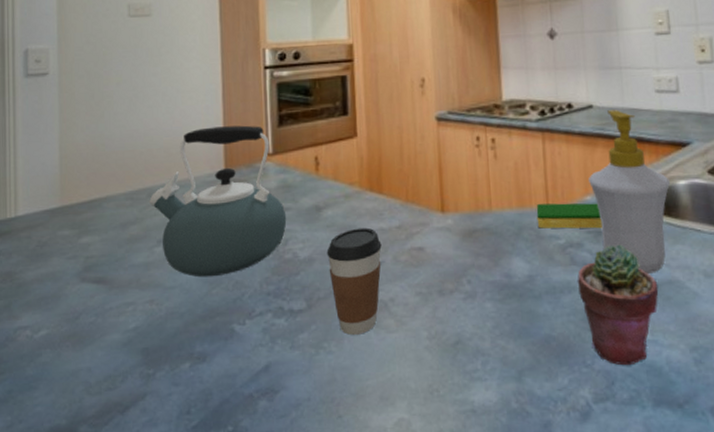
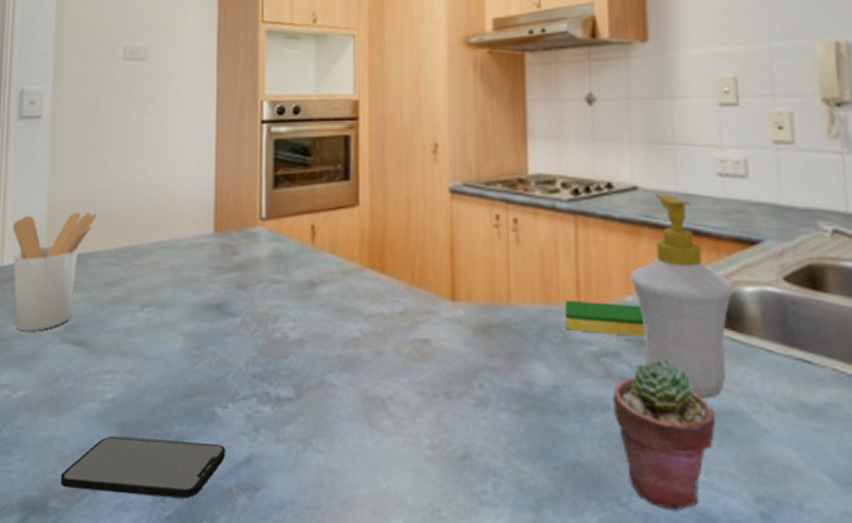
utensil holder: none [25,160,110,275] -> present [12,212,98,332]
smartphone: none [87,357,245,413] -> present [60,435,225,499]
kettle: present [149,125,287,277] -> none [134,184,278,351]
coffee cup: present [326,227,382,336] -> none [320,310,381,435]

